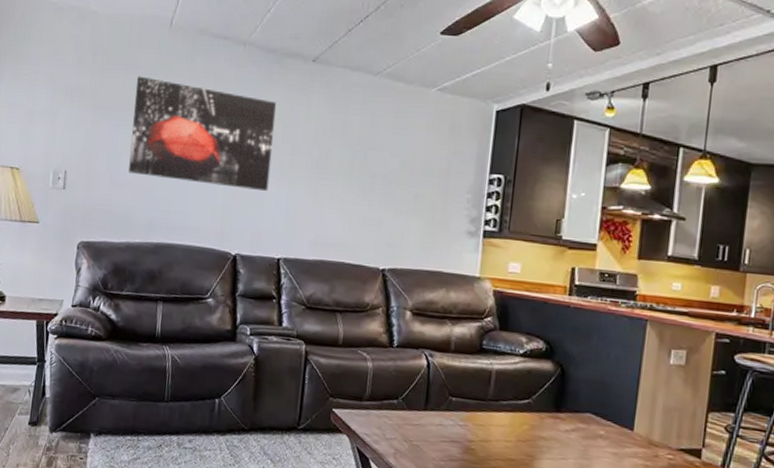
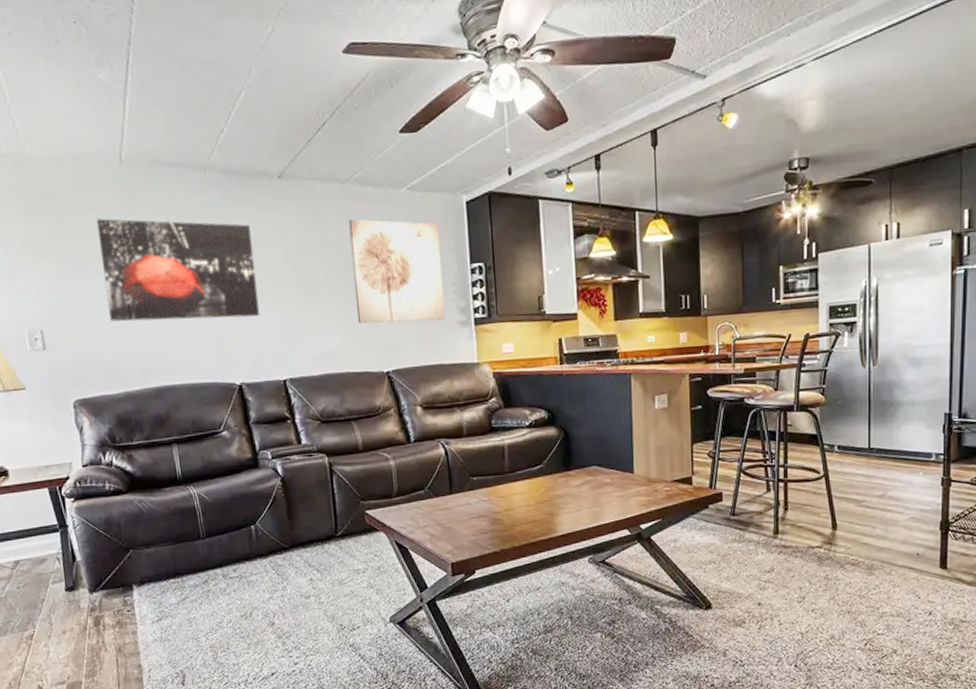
wall art: none [362,111,463,226] -> present [348,219,445,324]

